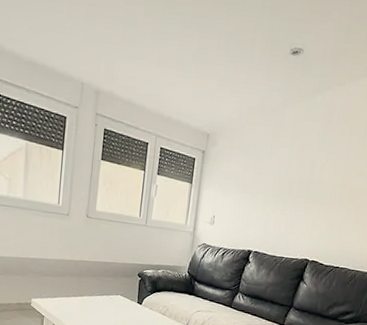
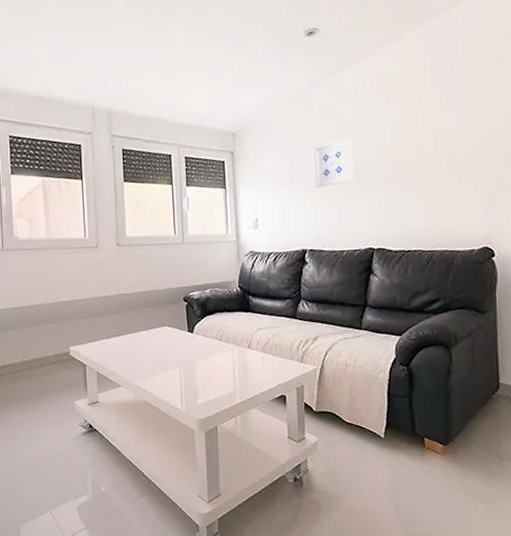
wall art: none [271,158,311,199] -> present [313,137,354,188]

